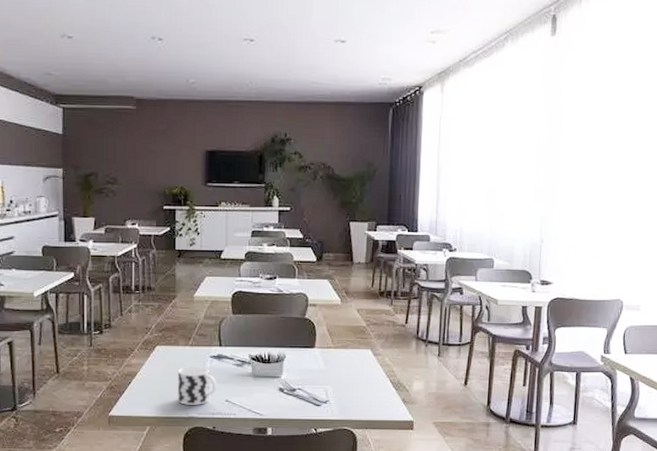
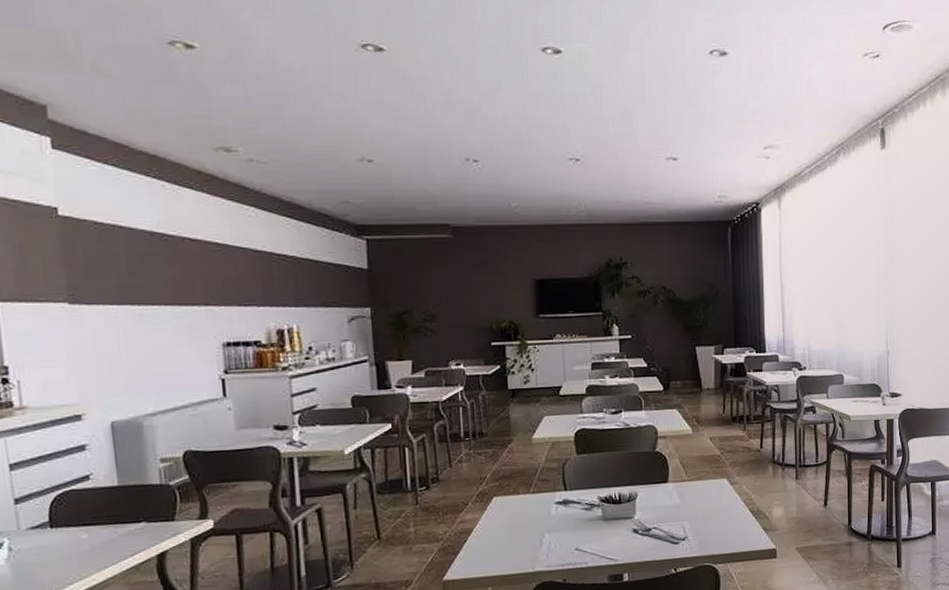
cup: present [177,366,216,405] -> none [519,514,564,559]

